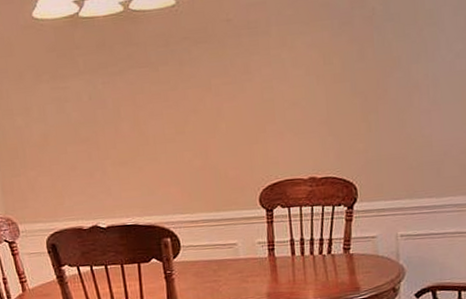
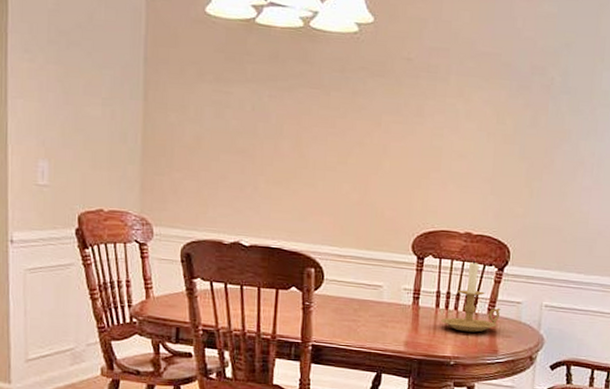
candle holder: none [299,203,357,275] -> present [441,260,501,333]

